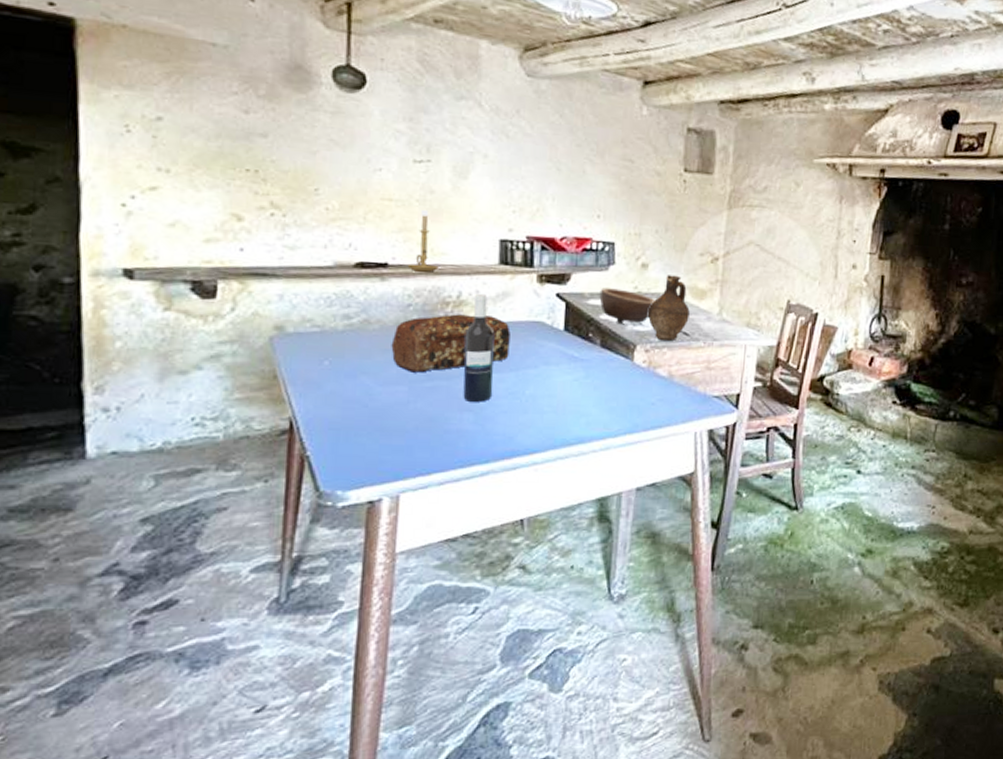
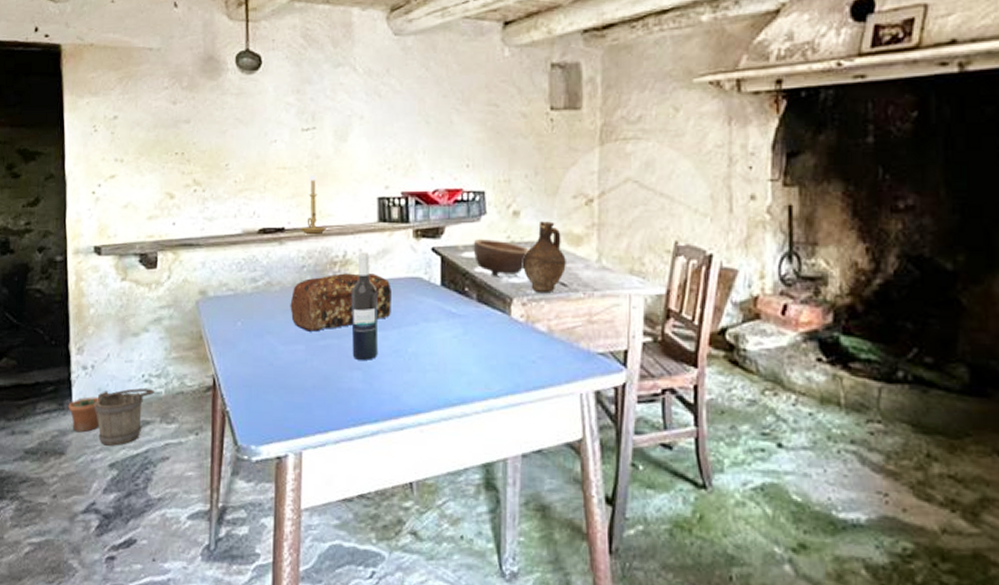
planter: none [79,443,128,485] -> present [68,397,99,433]
bucket: none [120,432,210,498] -> present [94,388,155,446]

